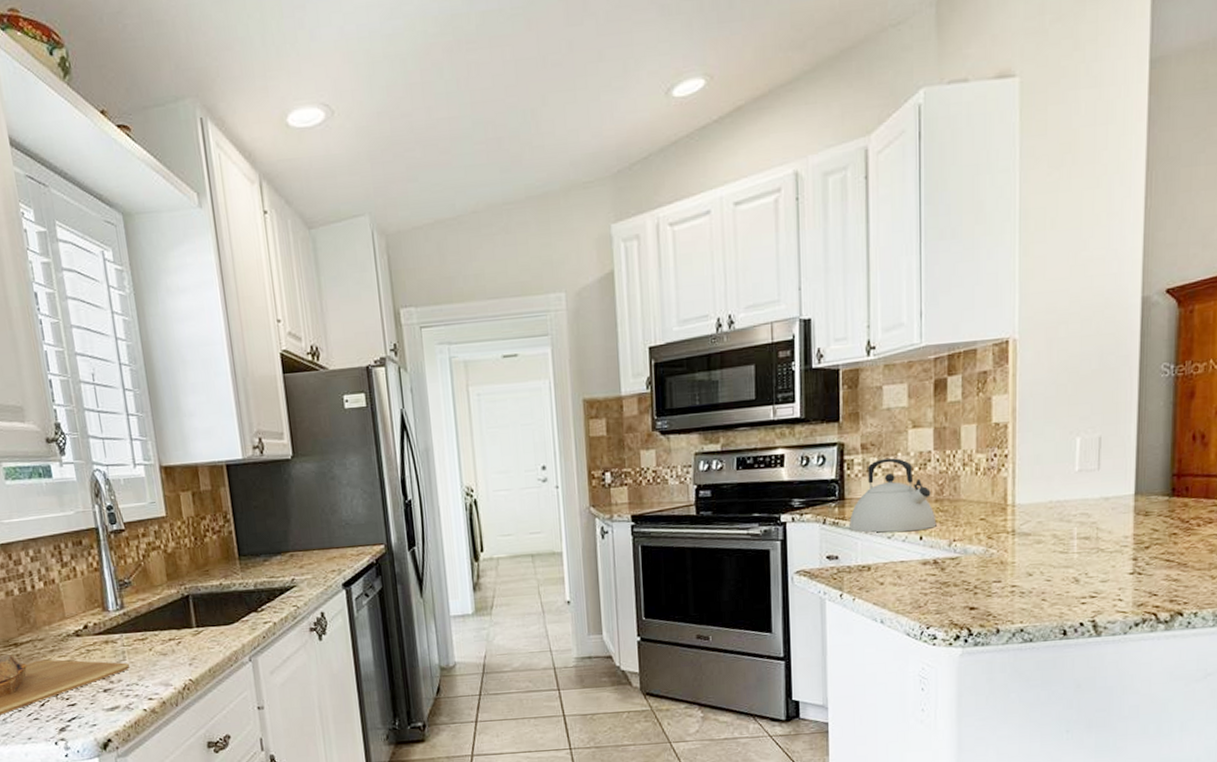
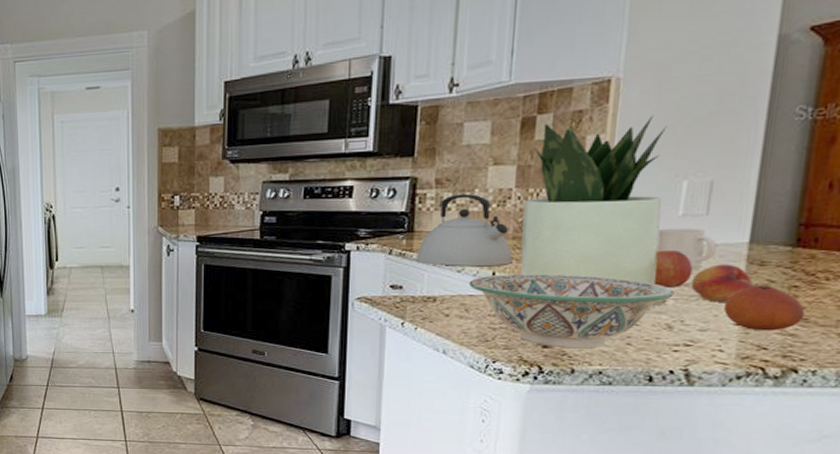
decorative bowl: none [899,534,1078,609] -> present [468,274,675,349]
planter: none [942,375,1075,562] -> present [520,115,670,307]
mug: none [1060,483,1109,522] -> present [657,228,717,269]
fruit: none [1060,504,1091,542] -> present [653,249,693,287]
fruit: none [1091,515,1141,553] -> present [691,264,753,302]
fruit: none [1120,533,1184,578] -> present [724,285,805,331]

